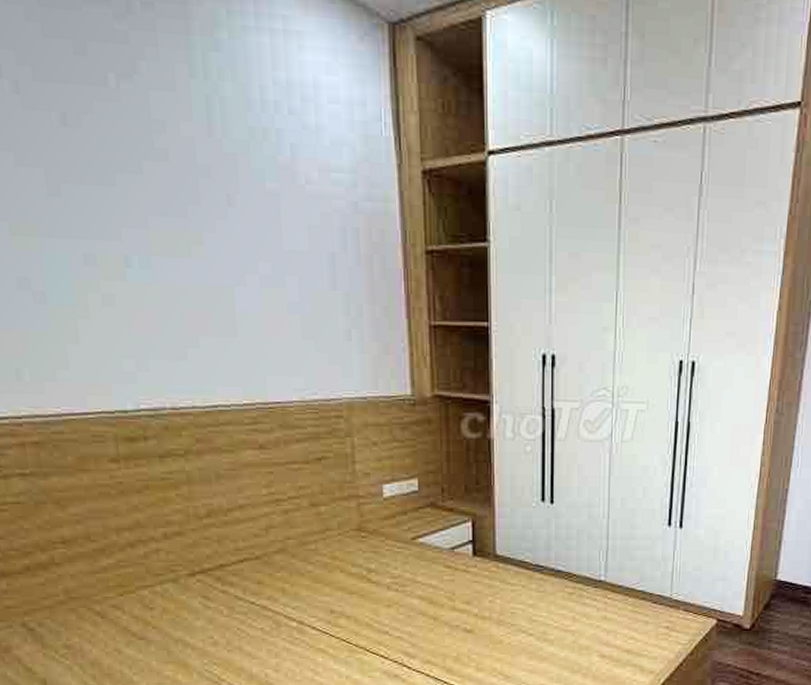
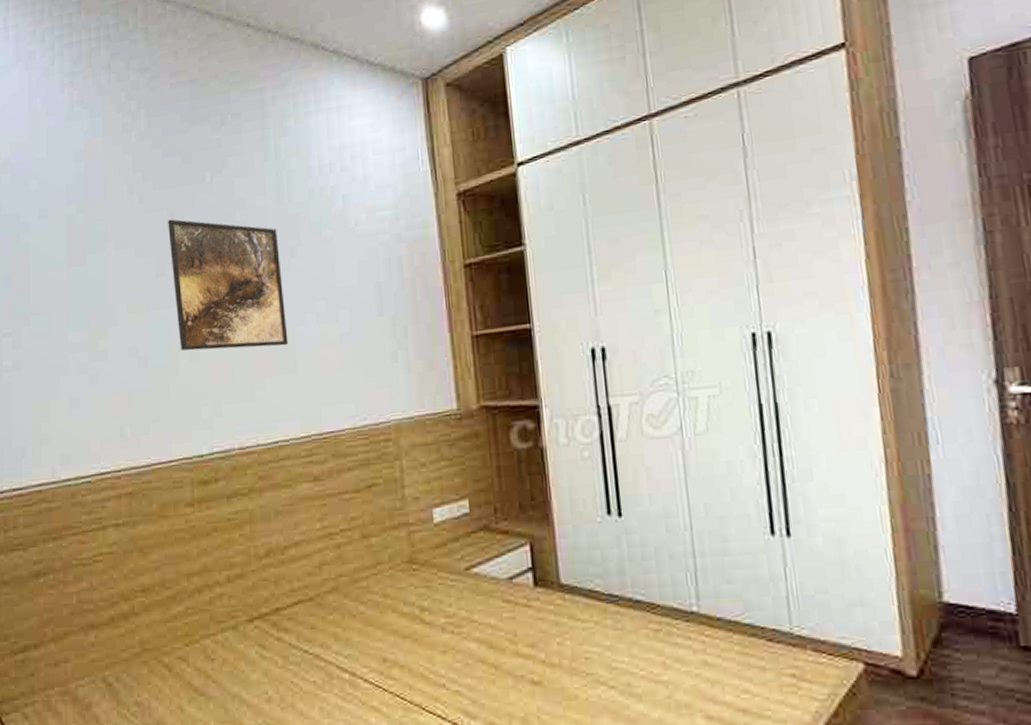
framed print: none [58,125,227,305] -> present [168,219,288,351]

